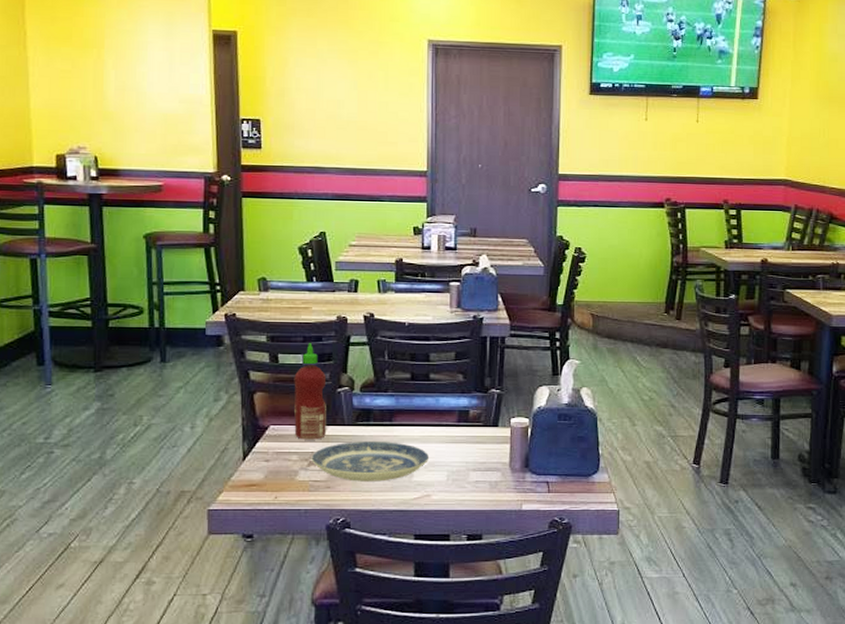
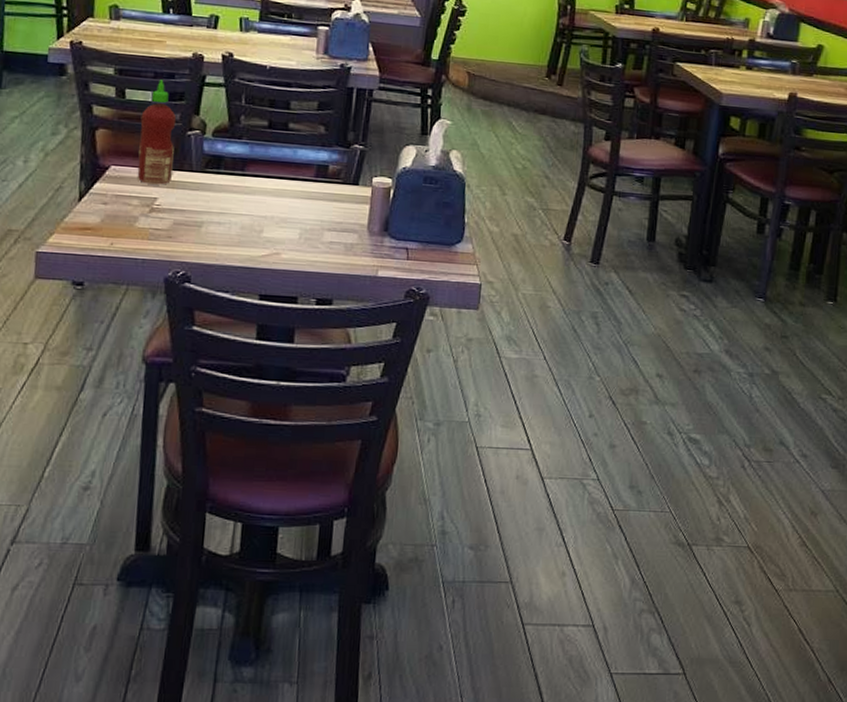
plate: present [311,441,428,482] -> none [153,189,281,235]

